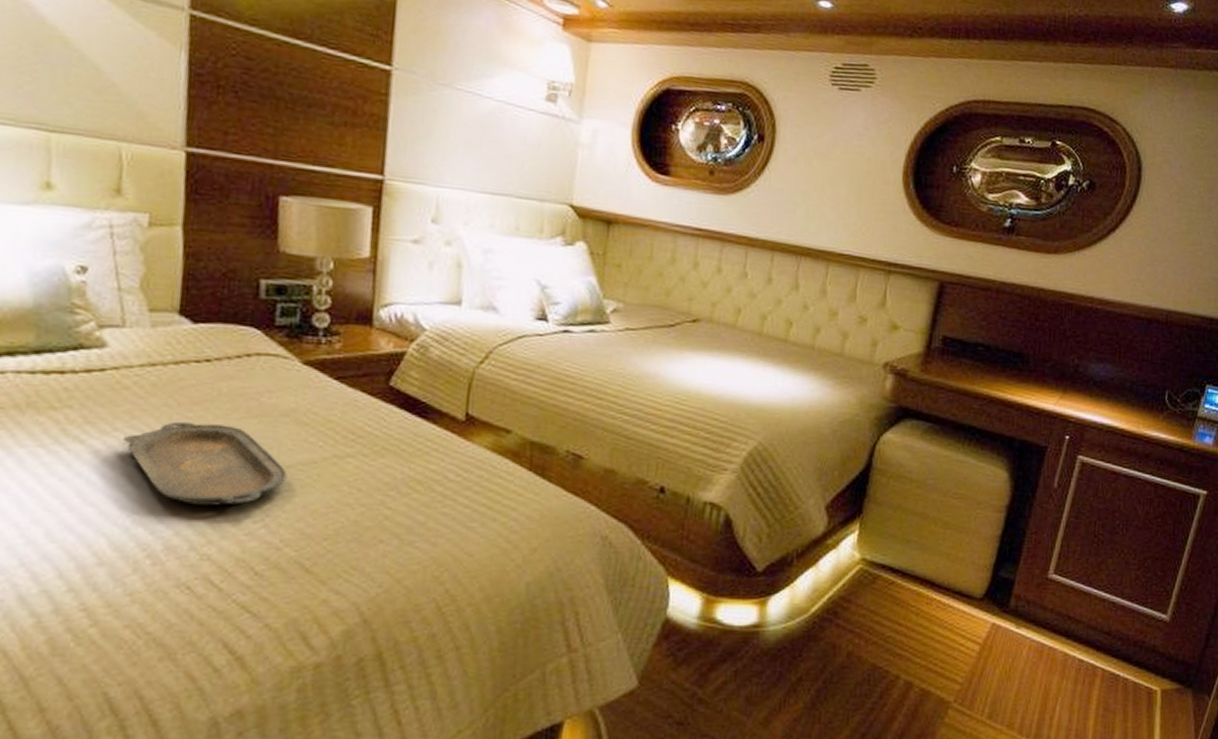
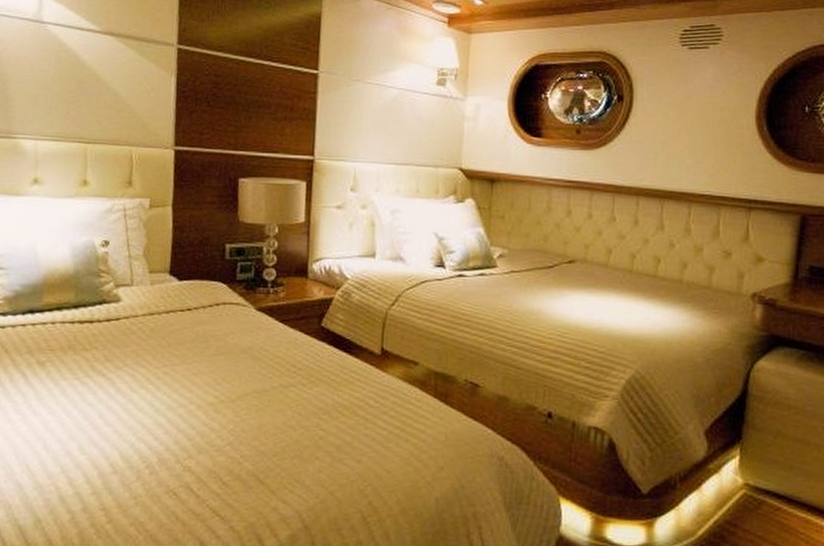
serving tray: present [123,421,287,506] -> none [131,358,246,427]

